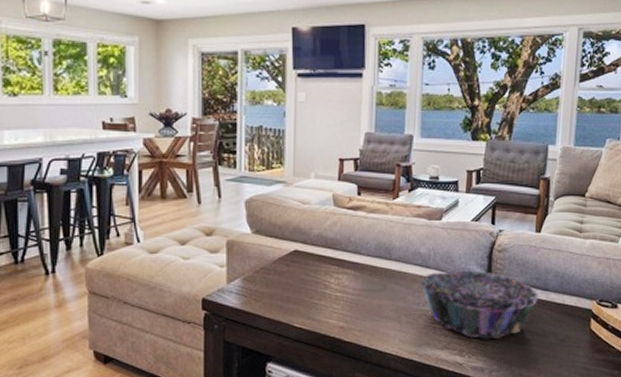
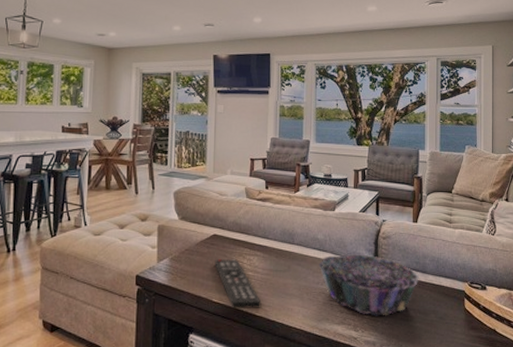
remote control: none [296,278,352,335] -> present [215,259,262,310]

